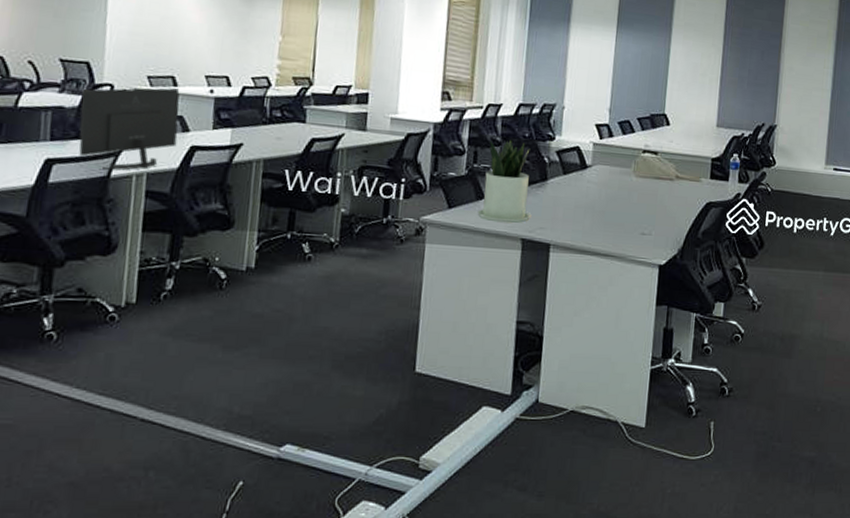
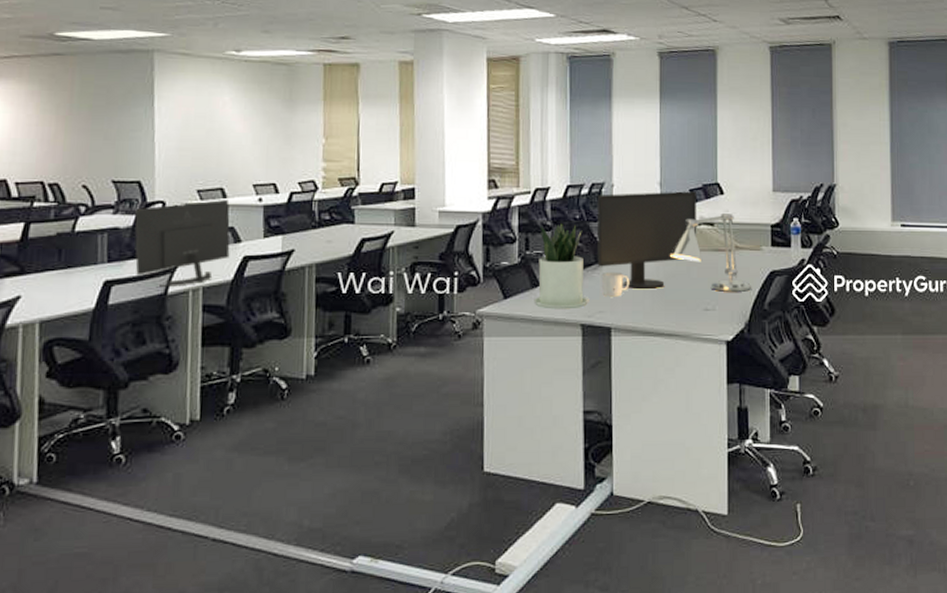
computer monitor: none [542,115,644,210] -> present [596,191,697,289]
mug: none [544,190,572,215] -> present [601,271,630,297]
desk lamp: none [612,143,687,220] -> present [669,213,751,292]

